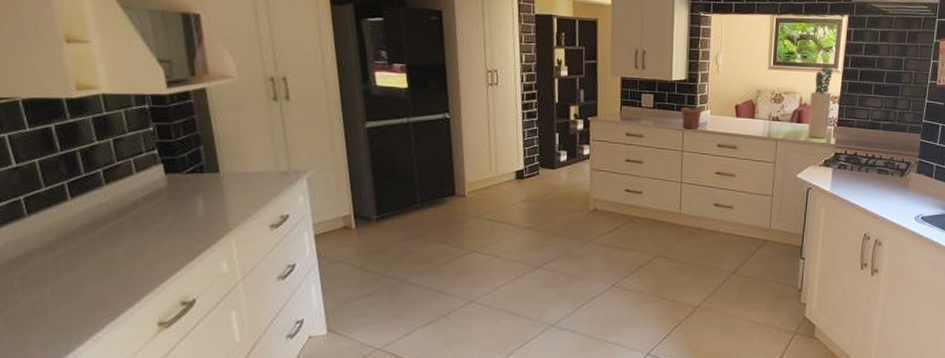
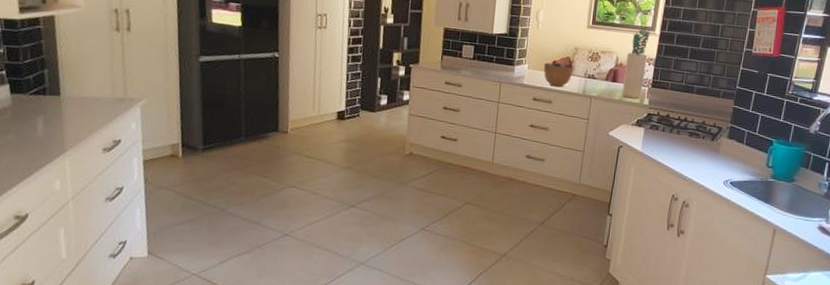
planter: present [681,106,703,130] -> none [499,60,521,83]
bowl: none [726,107,757,132] -> present [543,62,574,87]

